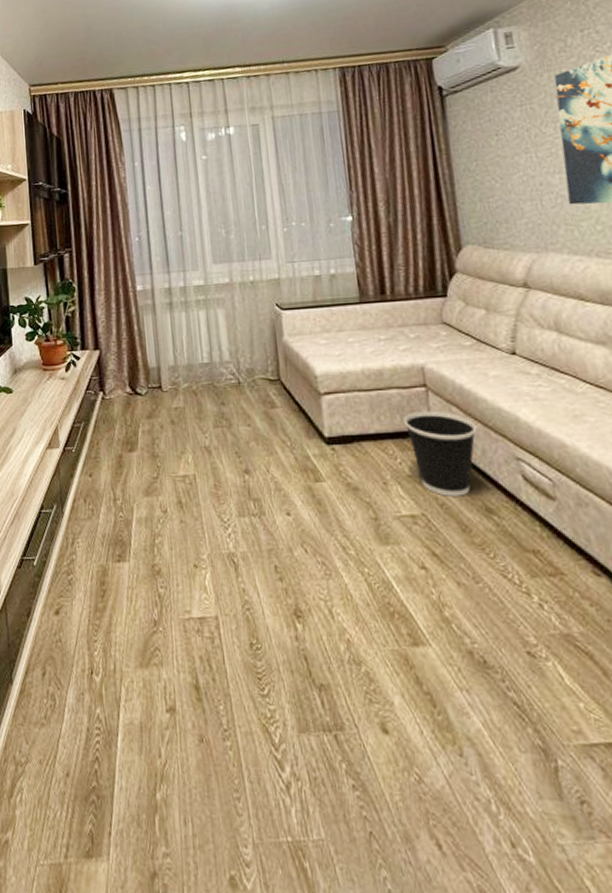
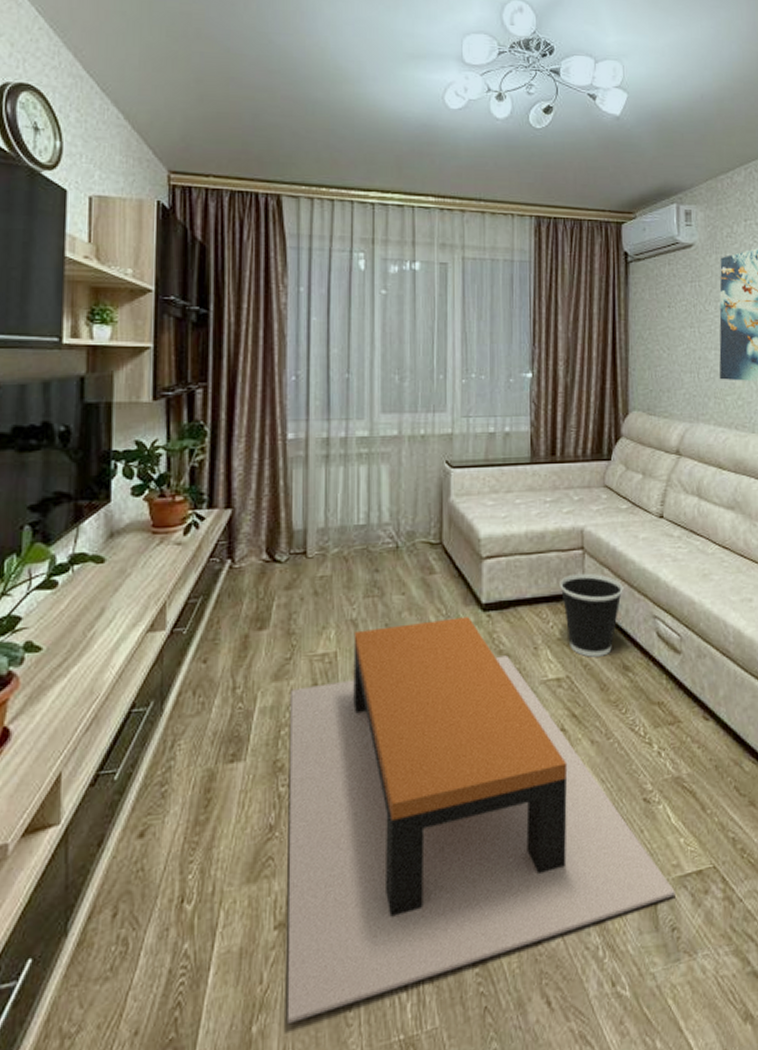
coffee table: none [160,449,580,799] -> present [286,617,675,1024]

